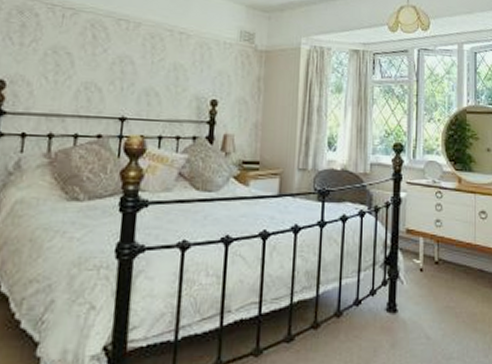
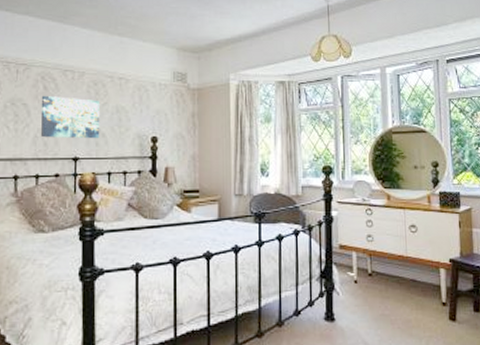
wall art: none [85,44,155,98] -> present [40,95,100,139]

